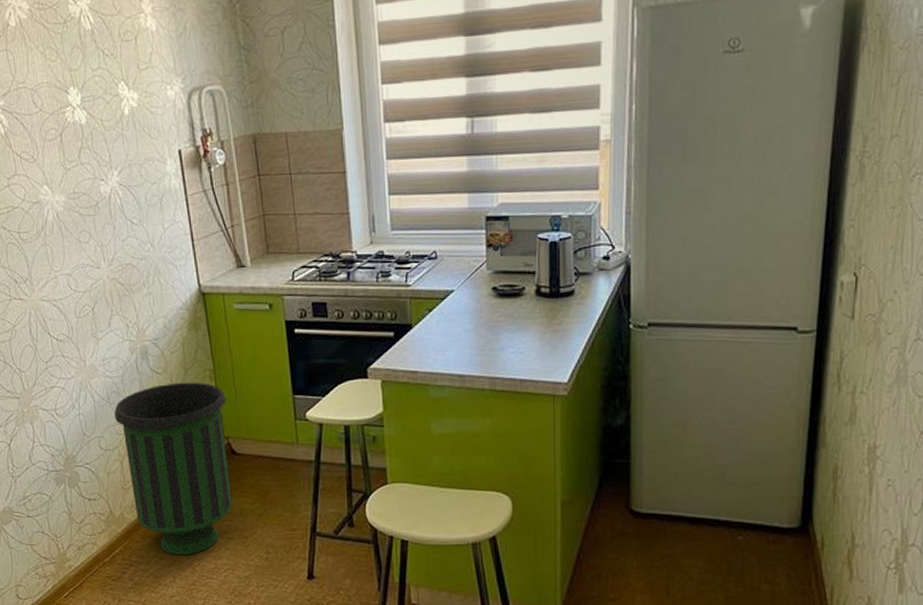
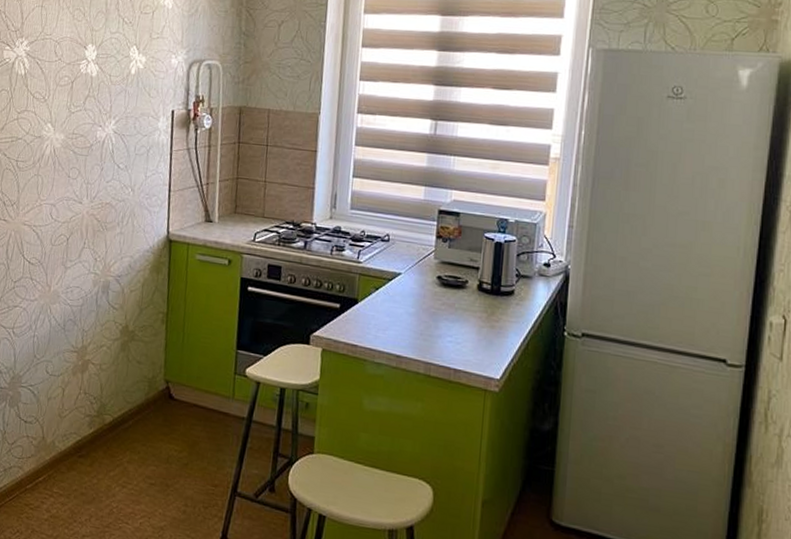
trash can: present [114,382,233,556] -> none [66,320,174,495]

